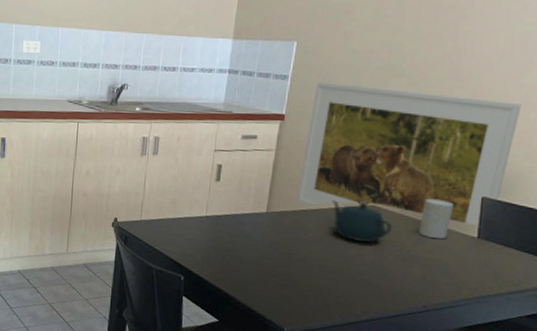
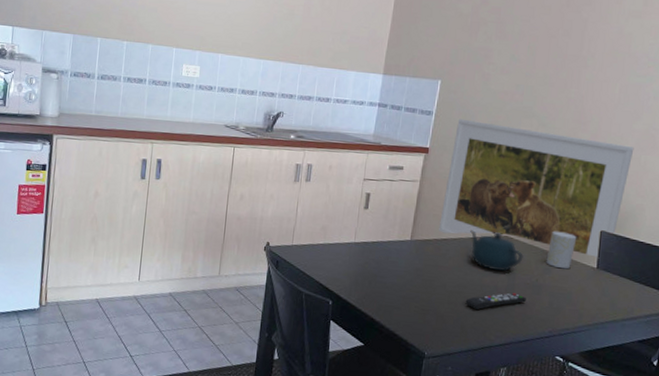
remote control: none [327,265,396,285] -> present [465,293,526,311]

